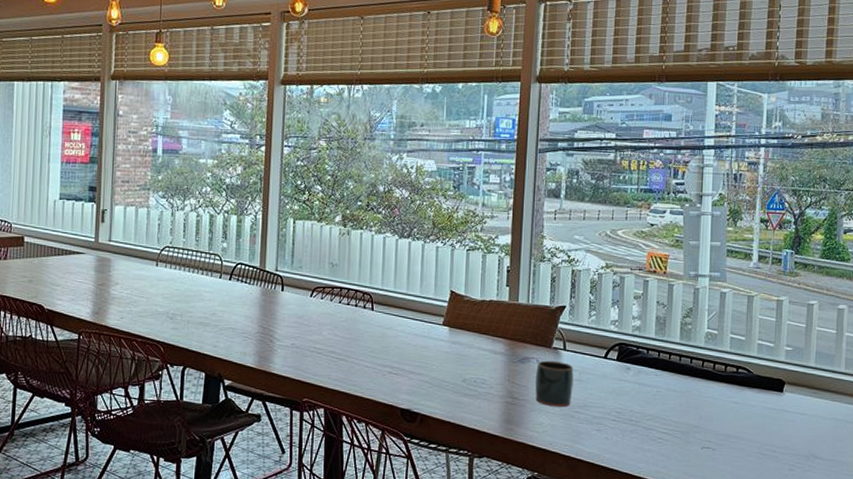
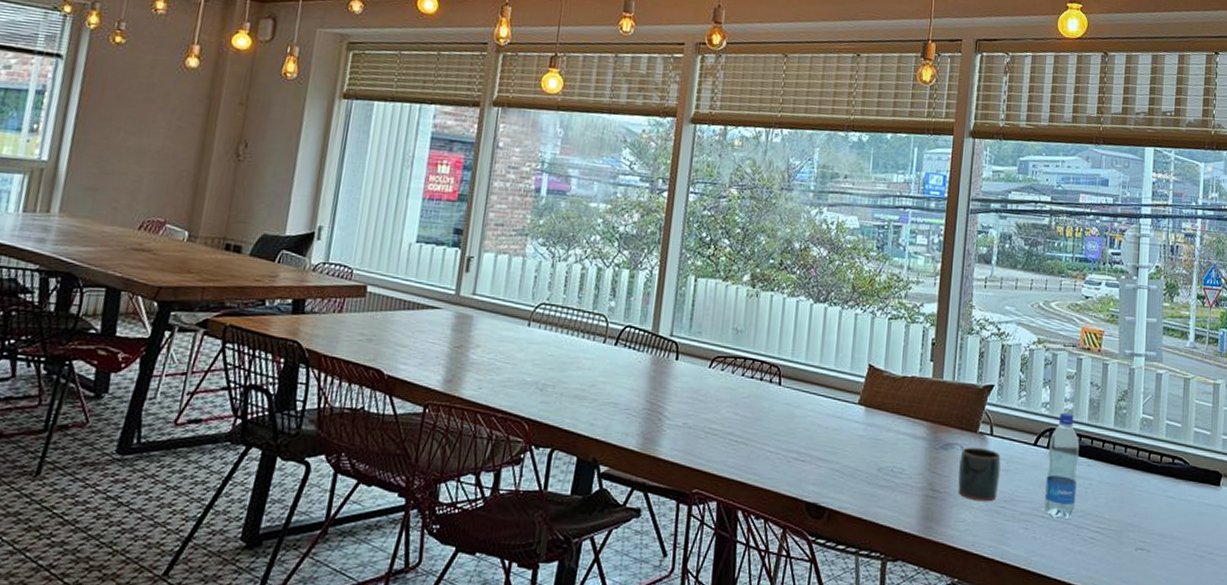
bottle: none [614,328,648,423] -> present [1044,412,1080,520]

